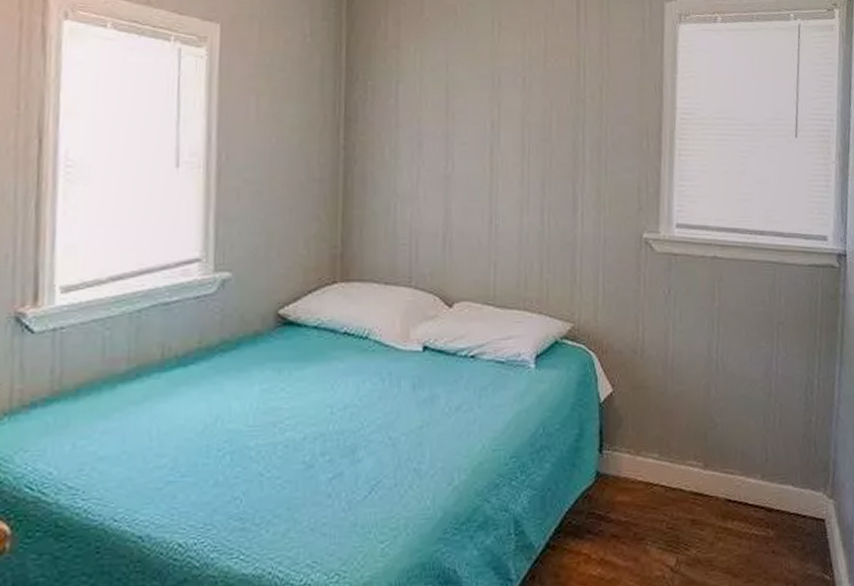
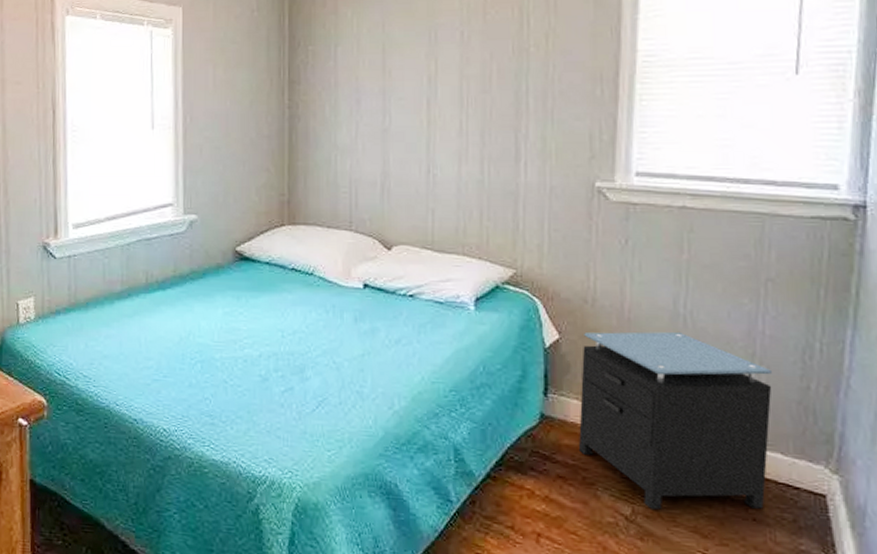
nightstand: none [630,378,784,556] -> present [579,331,772,510]

